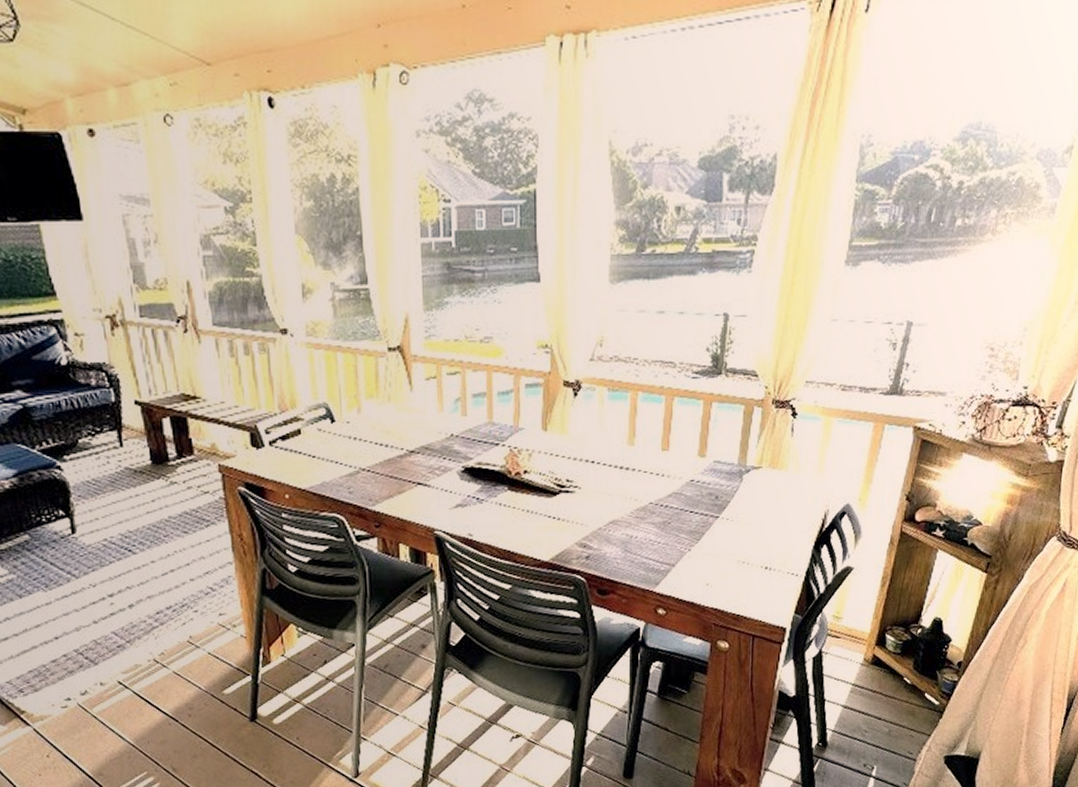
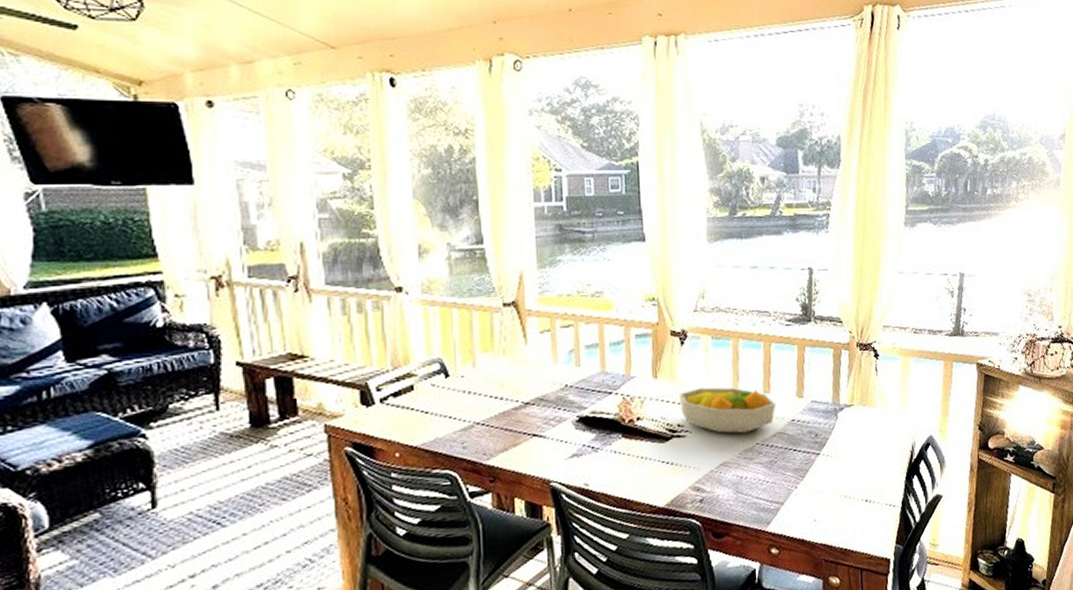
fruit bowl: none [570,442,675,492] -> present [679,387,776,434]

